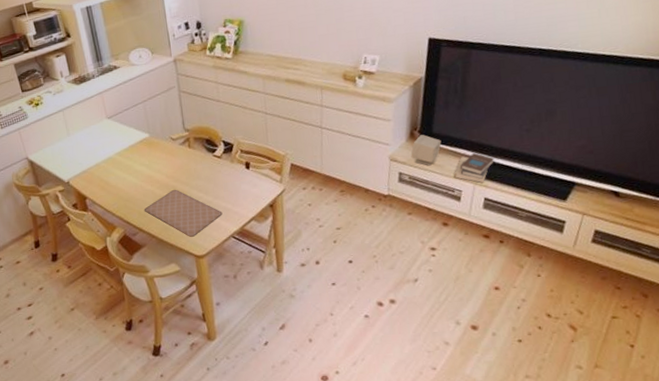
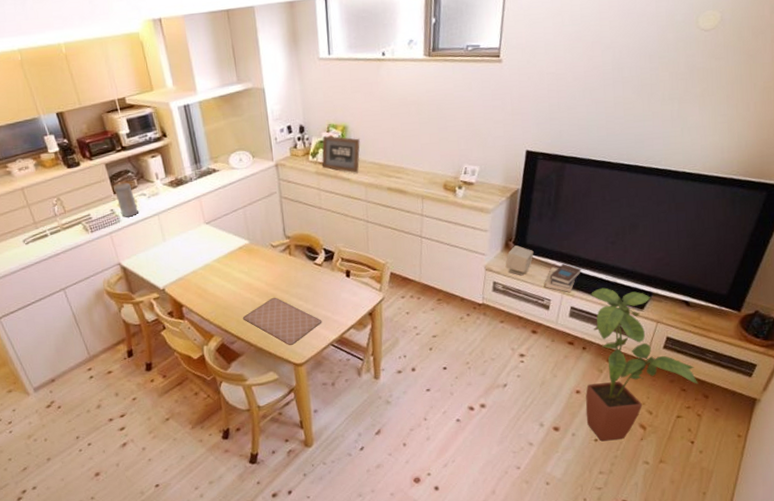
canister: none [22,81,45,115] -> present [114,182,138,218]
picture frame: none [219,30,257,66] -> present [322,135,360,173]
house plant: none [505,177,635,343] -> present [585,287,699,442]

